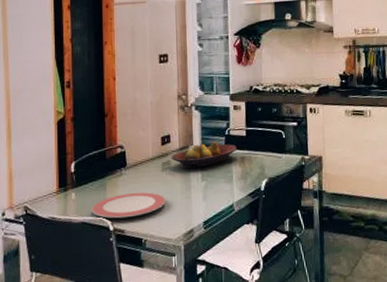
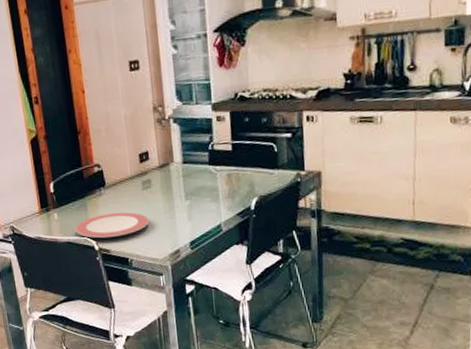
fruit bowl: present [171,141,237,169] -> none [151,157,222,188]

